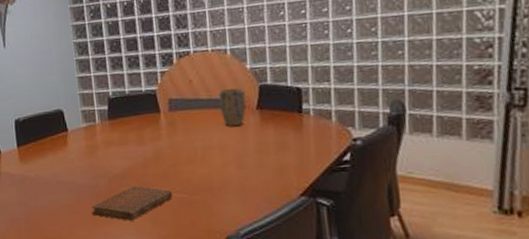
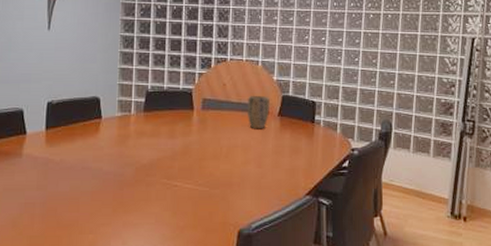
notebook: present [91,186,173,221] -> none [114,177,196,211]

